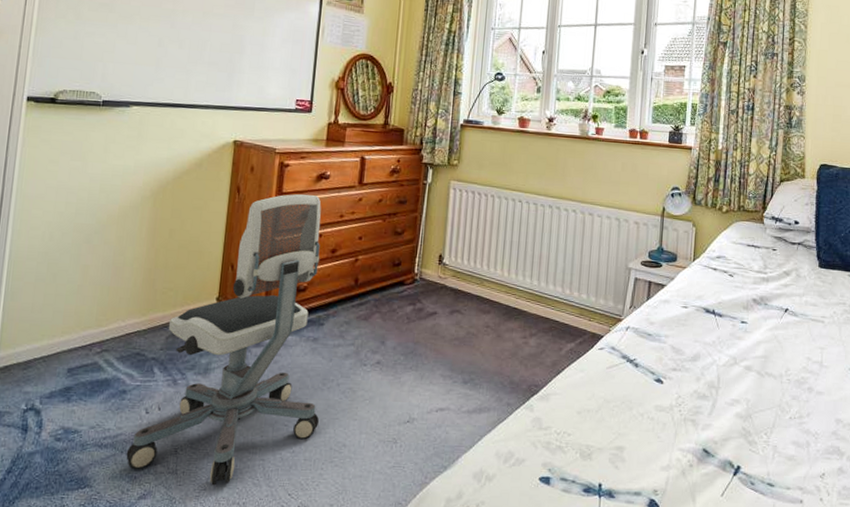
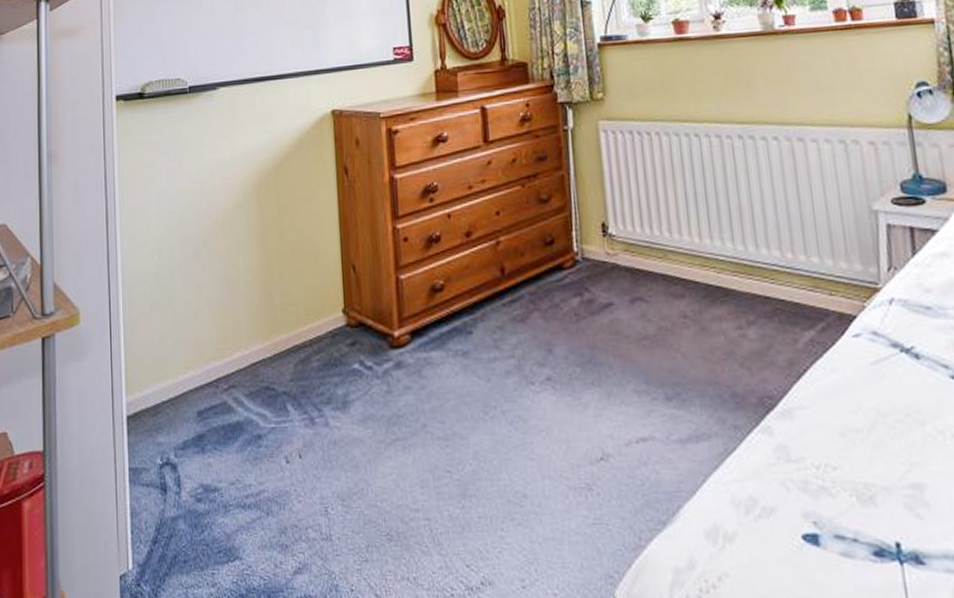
office chair: present [126,194,322,486] -> none [272,165,488,555]

